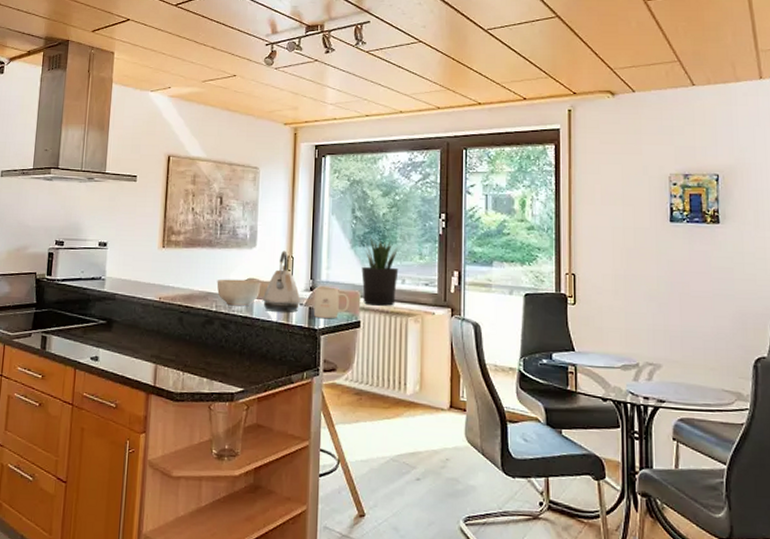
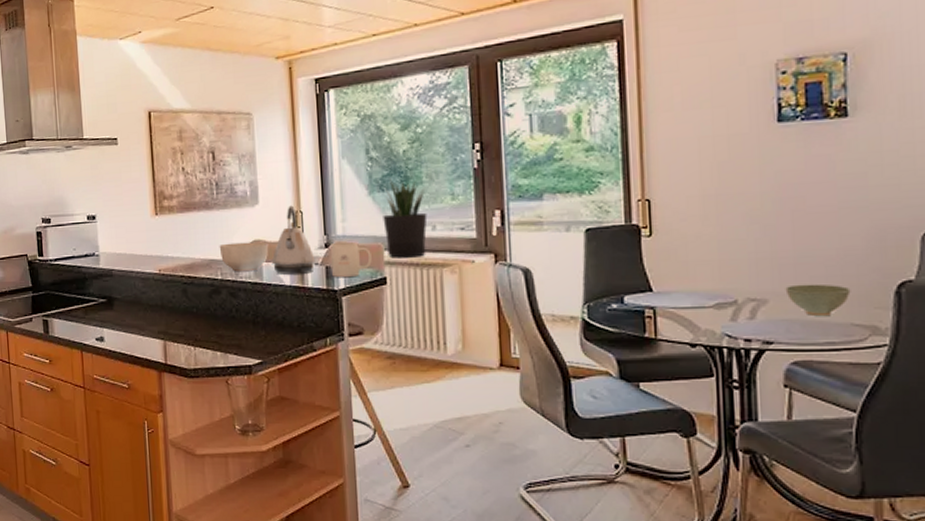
bowl: none [674,354,722,382] -> present [785,283,851,317]

